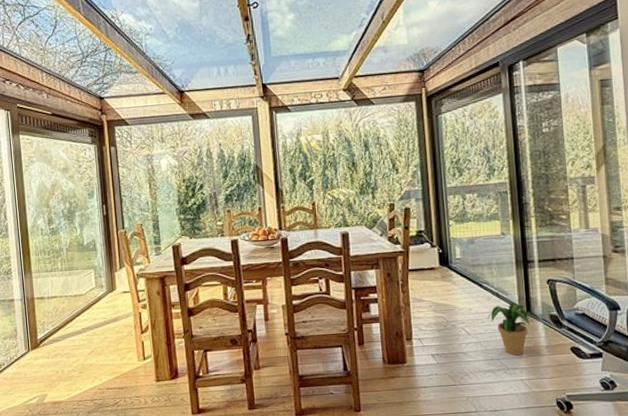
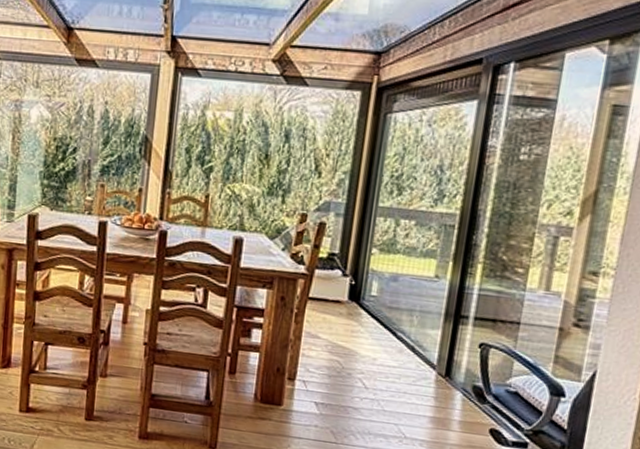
potted plant: present [488,303,544,355] -> none [394,361,463,425]

